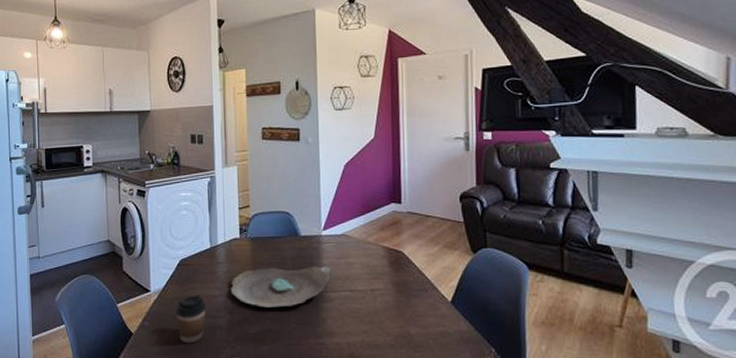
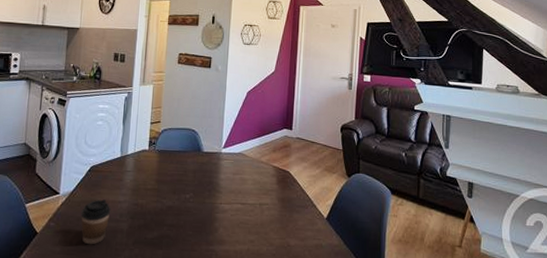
decorative bowl: present [231,266,331,307] -> none [135,178,227,215]

